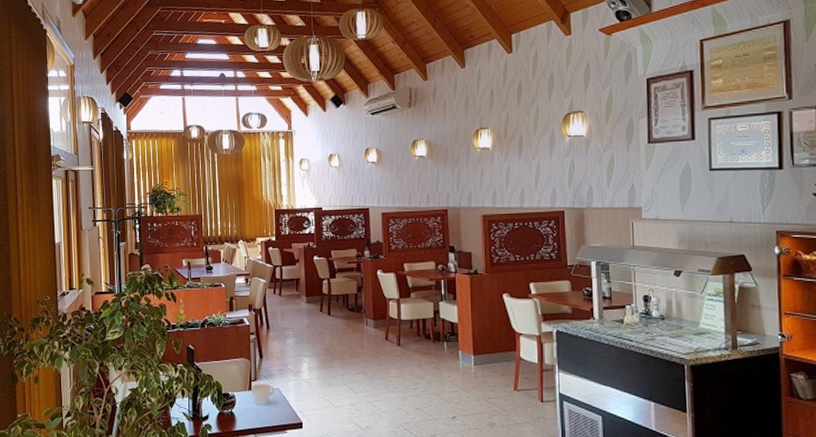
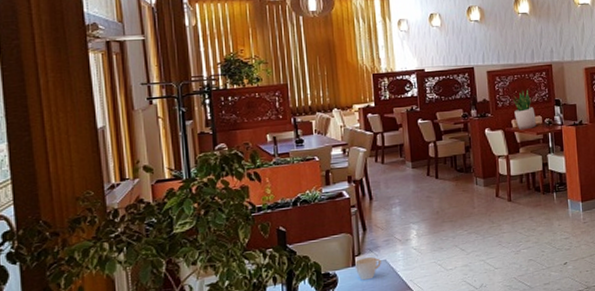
planter: none [406,234,429,275] -> present [512,89,536,130]

